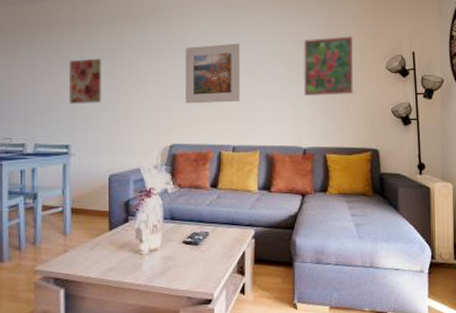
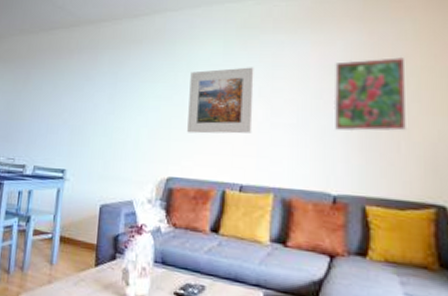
wall art: present [70,58,101,105] -> none [70,83,104,129]

